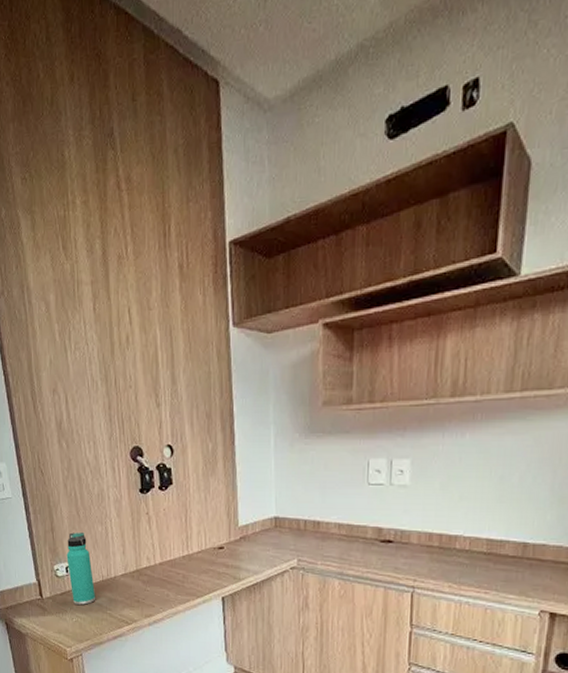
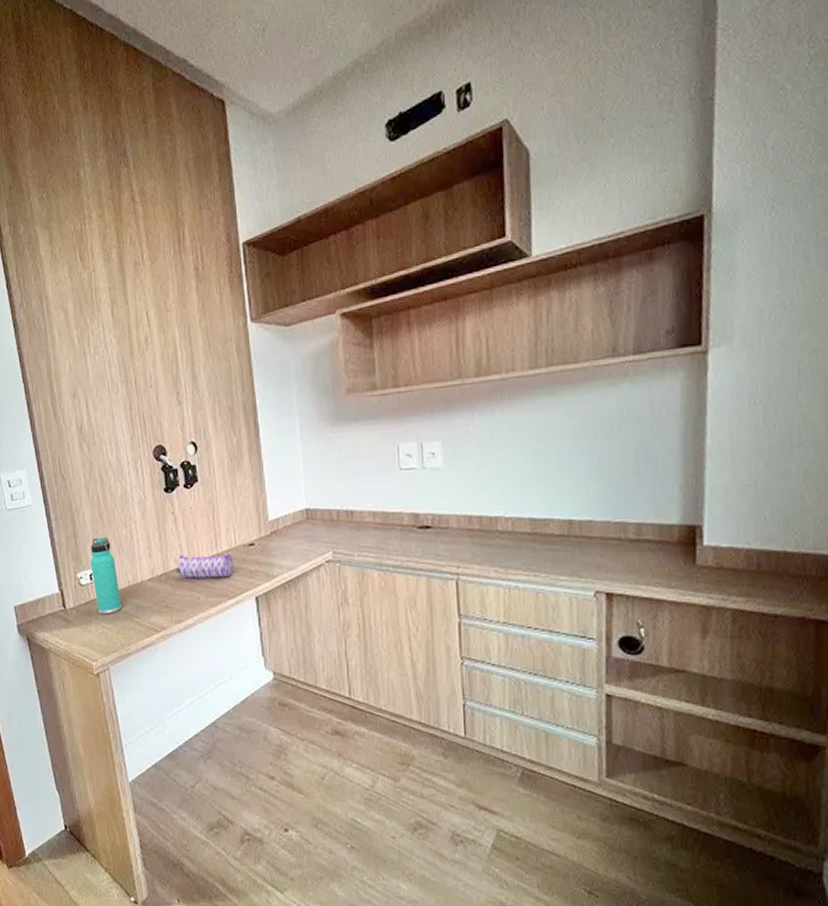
pencil case: none [148,553,203,578] -> present [176,552,234,578]

